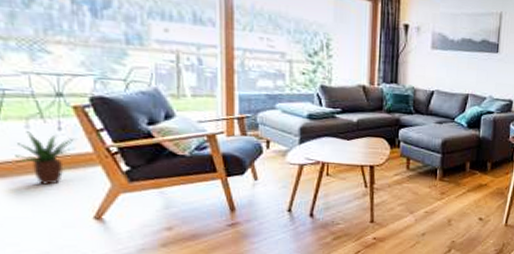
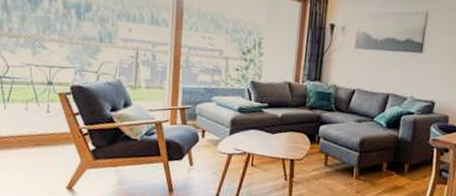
potted plant: present [15,131,78,185] -> none [17,112,60,158]

